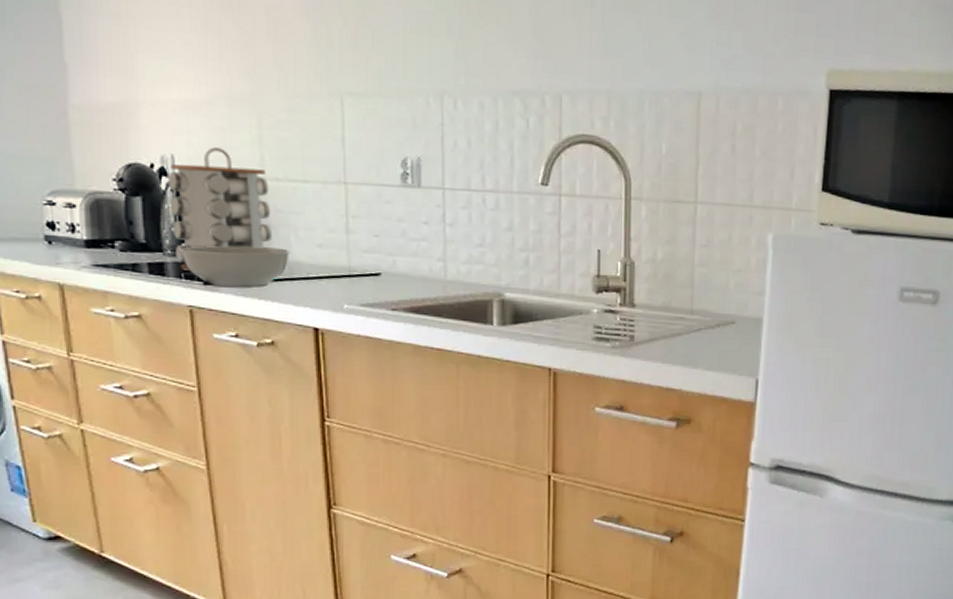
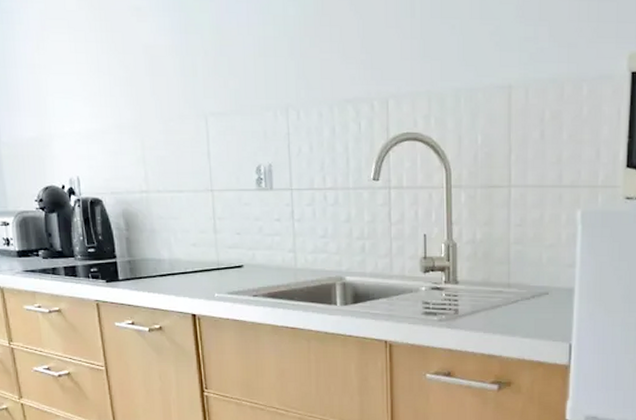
spice rack: present [168,147,272,272] -> none [76,168,156,273]
bowl: present [179,245,290,288] -> none [86,249,171,284]

